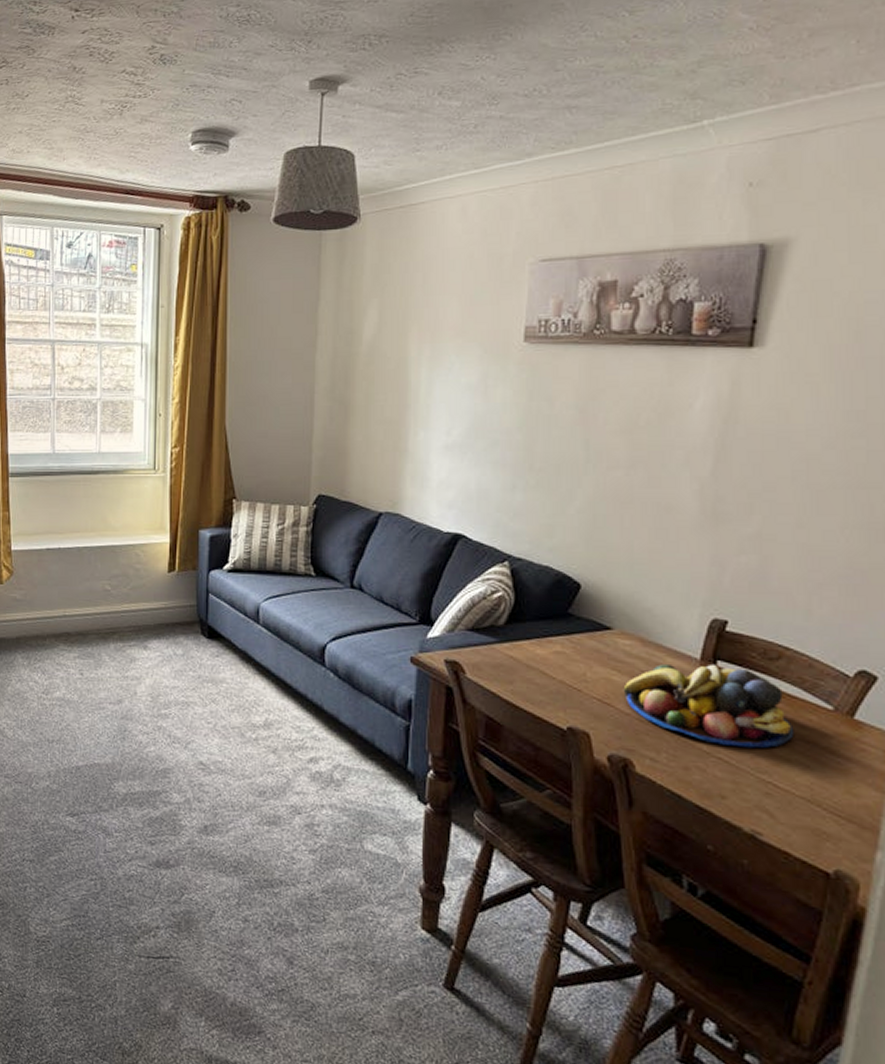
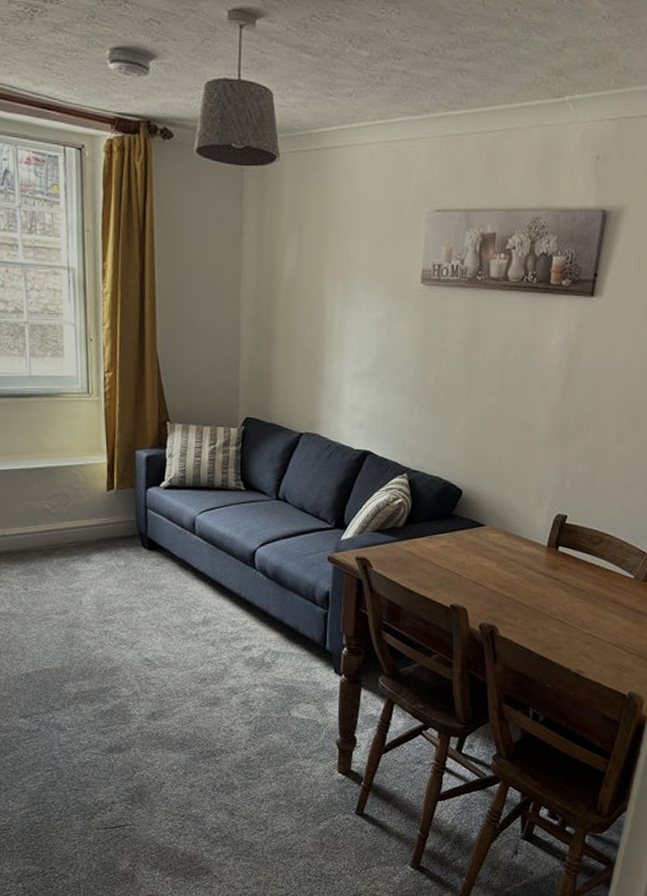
fruit bowl: present [623,664,795,749] -> none [492,549,608,611]

